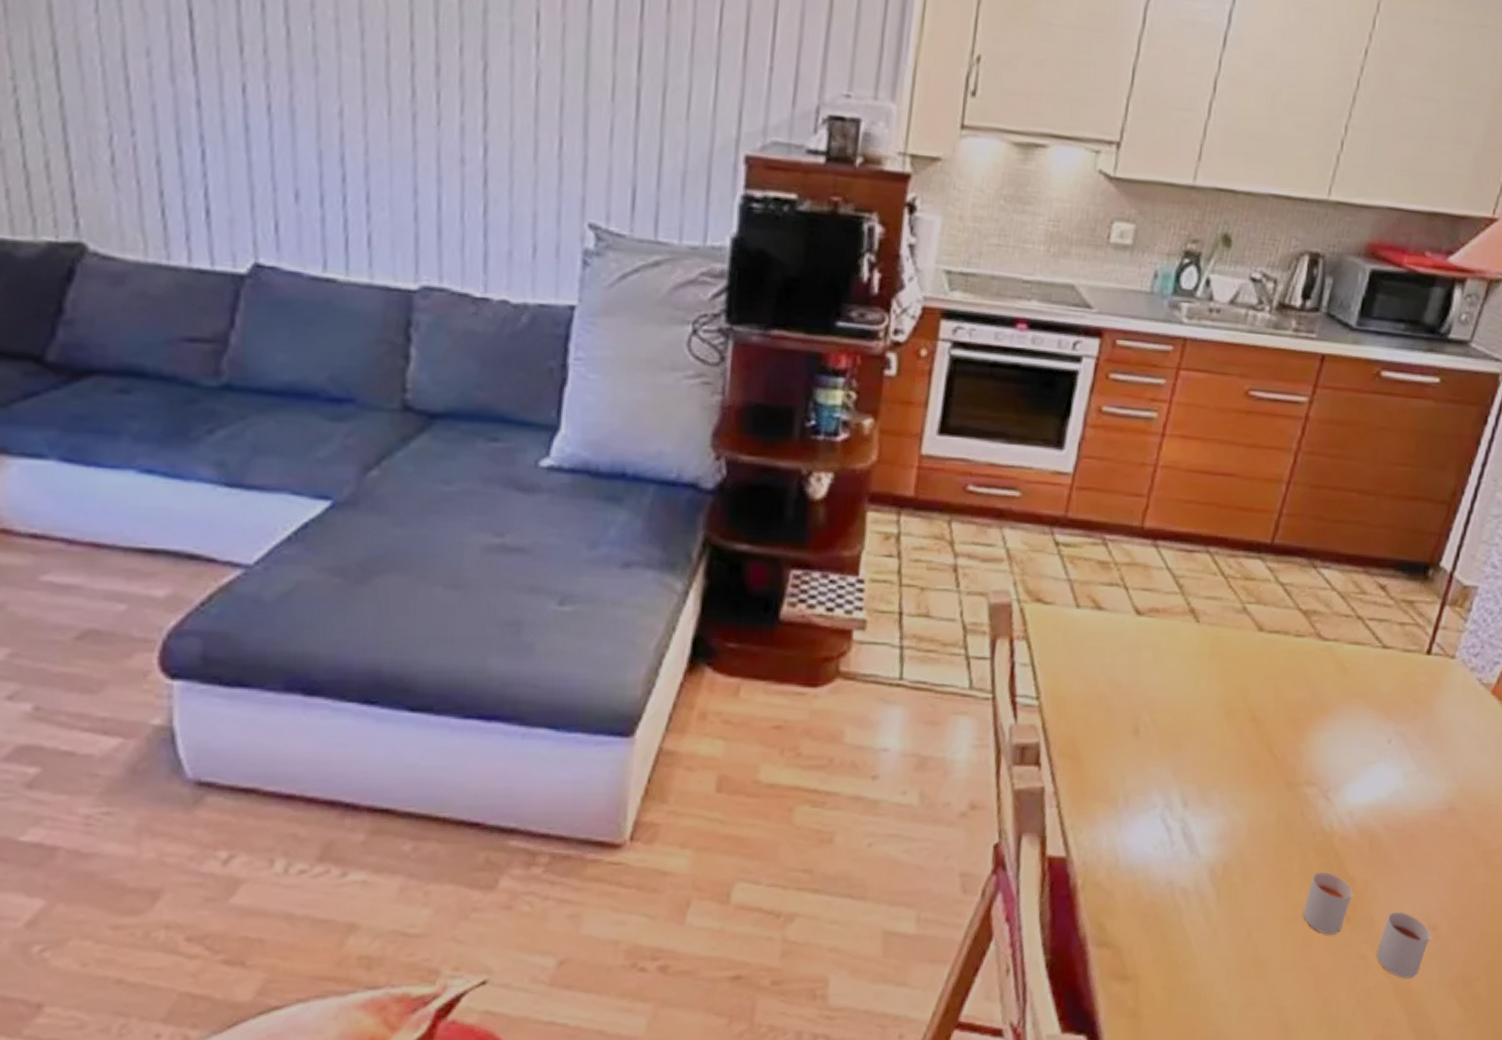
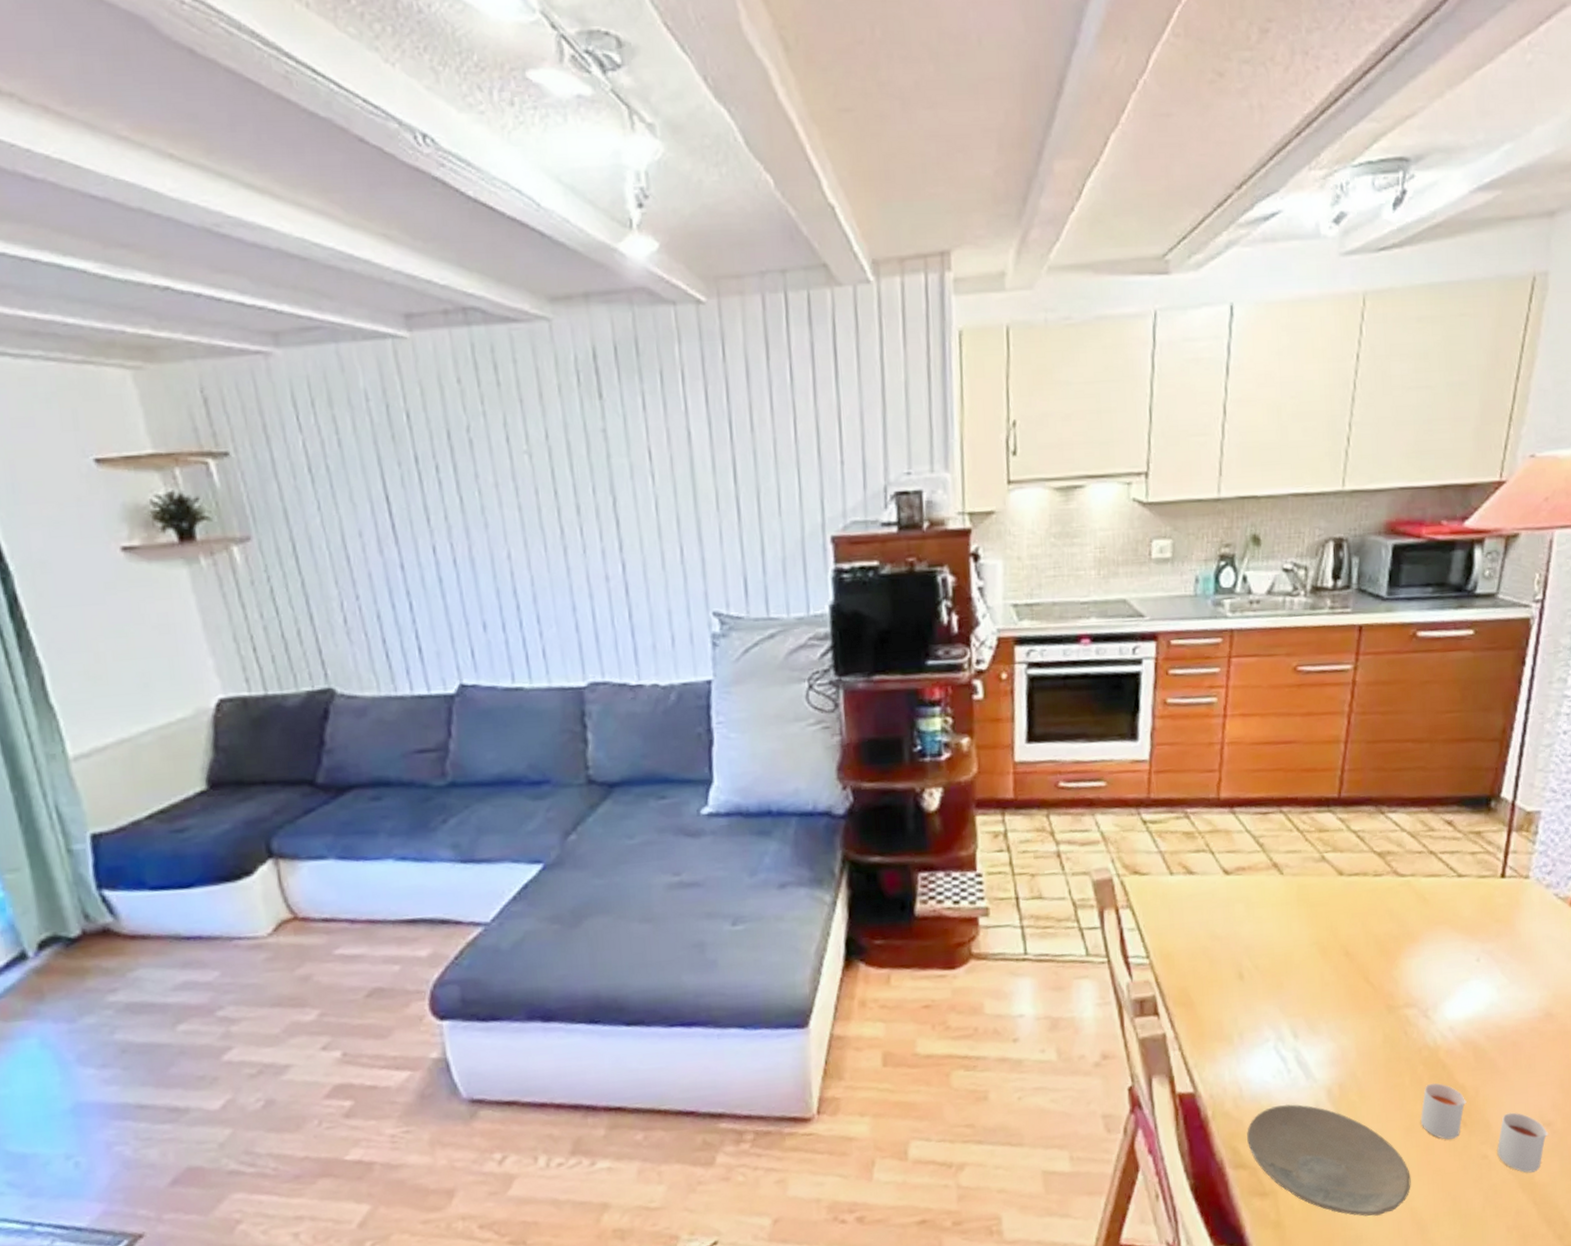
plate: none [1116,879,1284,1012] -> present [1247,1104,1411,1217]

